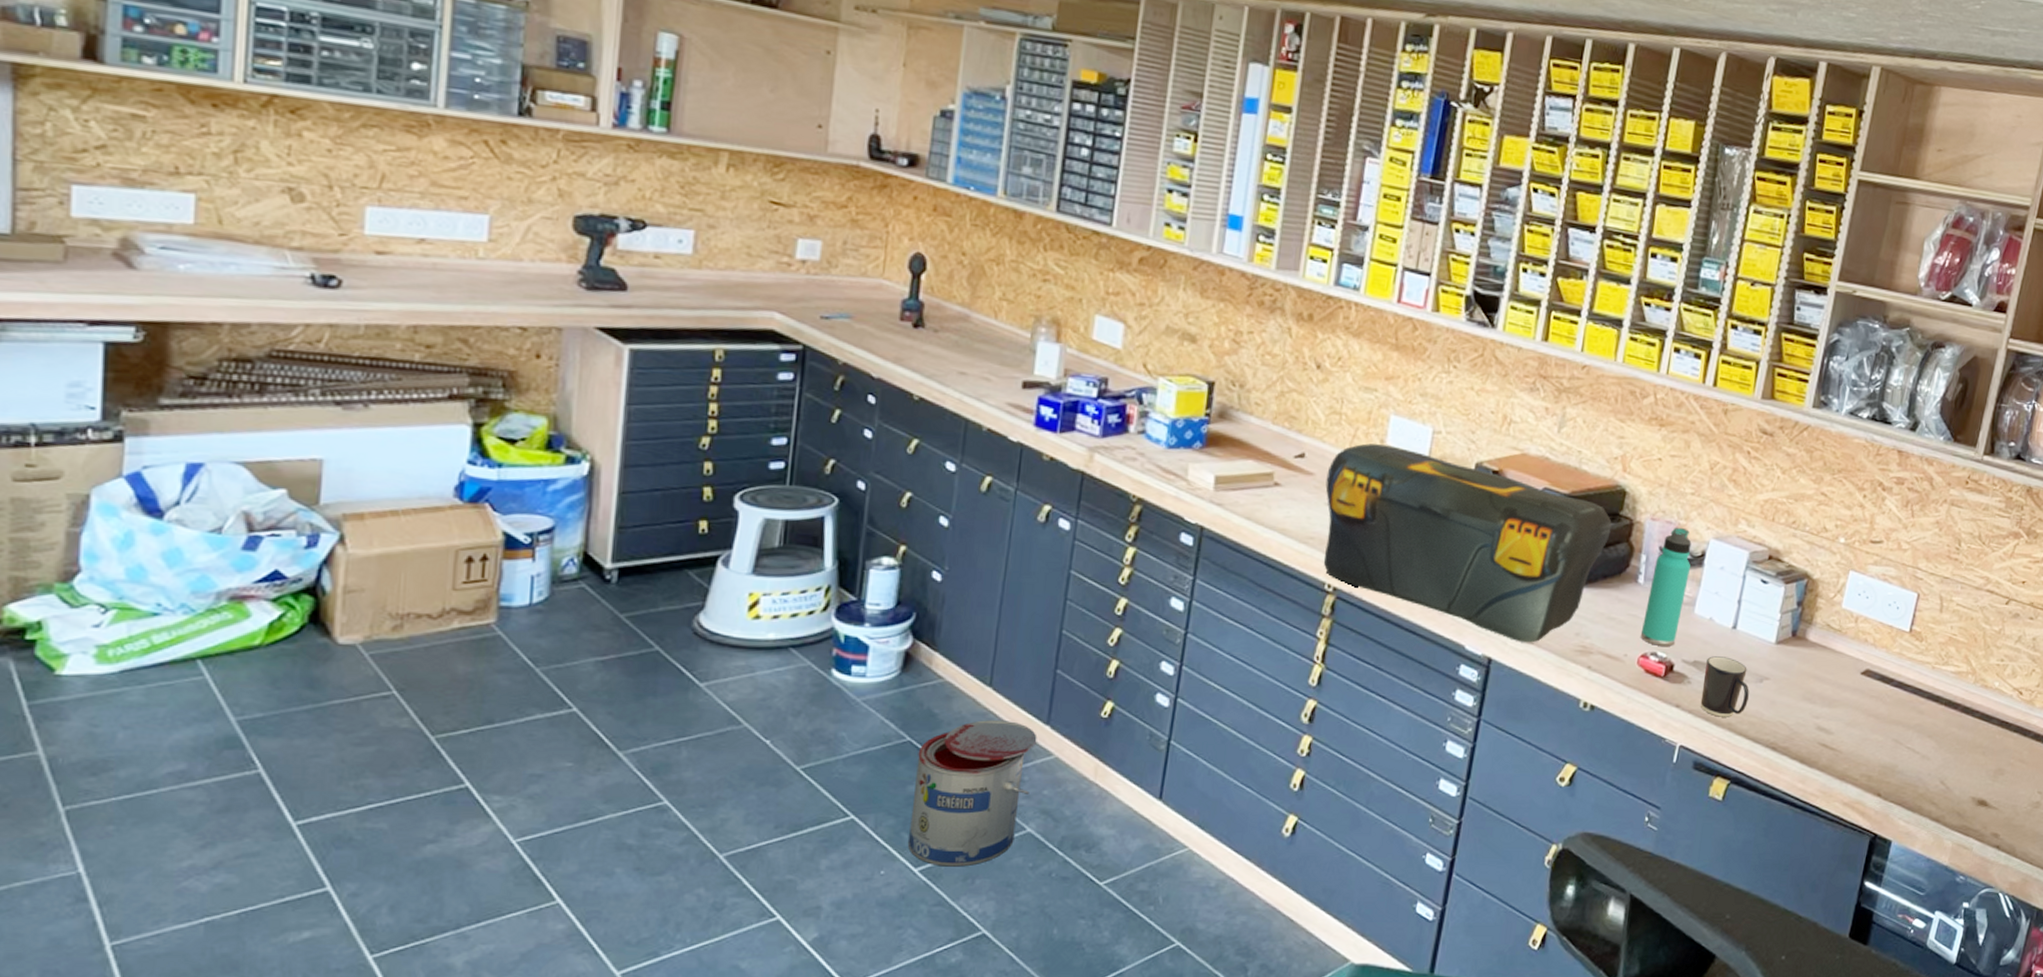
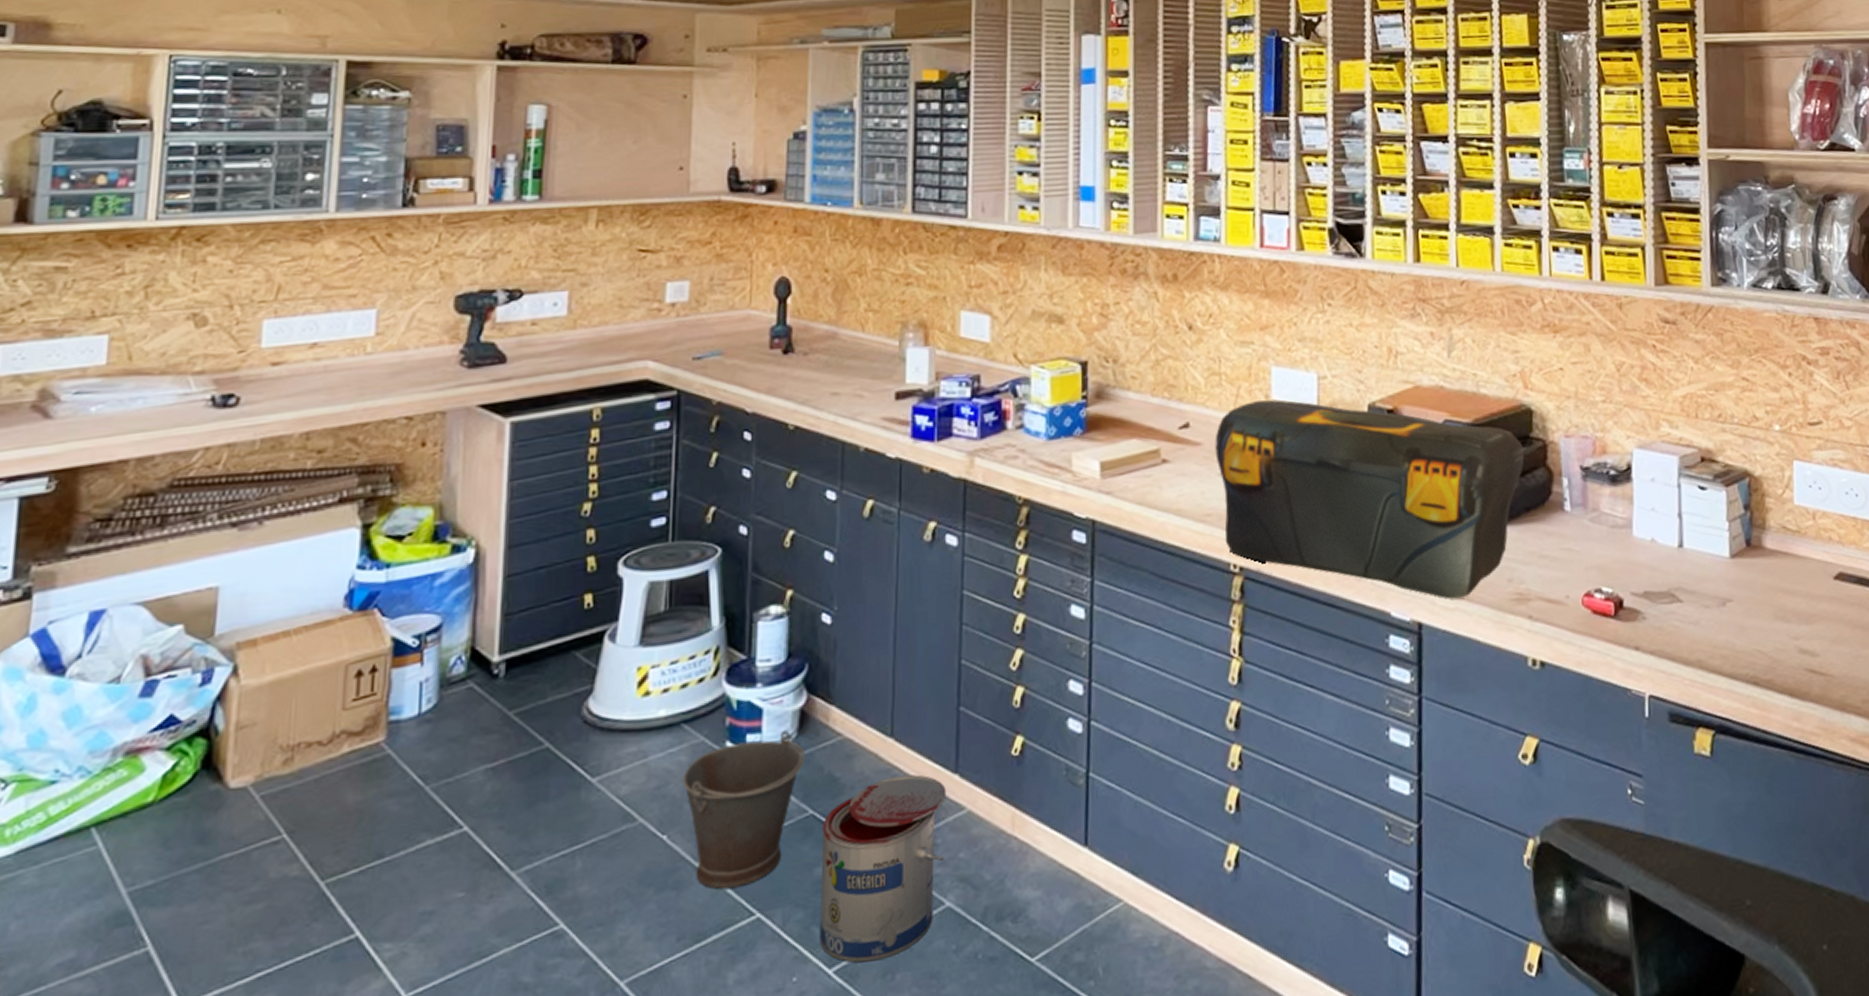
bucket: none [787,666,908,793] -> present [682,729,806,890]
thermos bottle: present [1640,527,1692,646] -> none [1579,440,1619,580]
mug: present [1700,656,1749,717] -> none [1657,581,1715,655]

